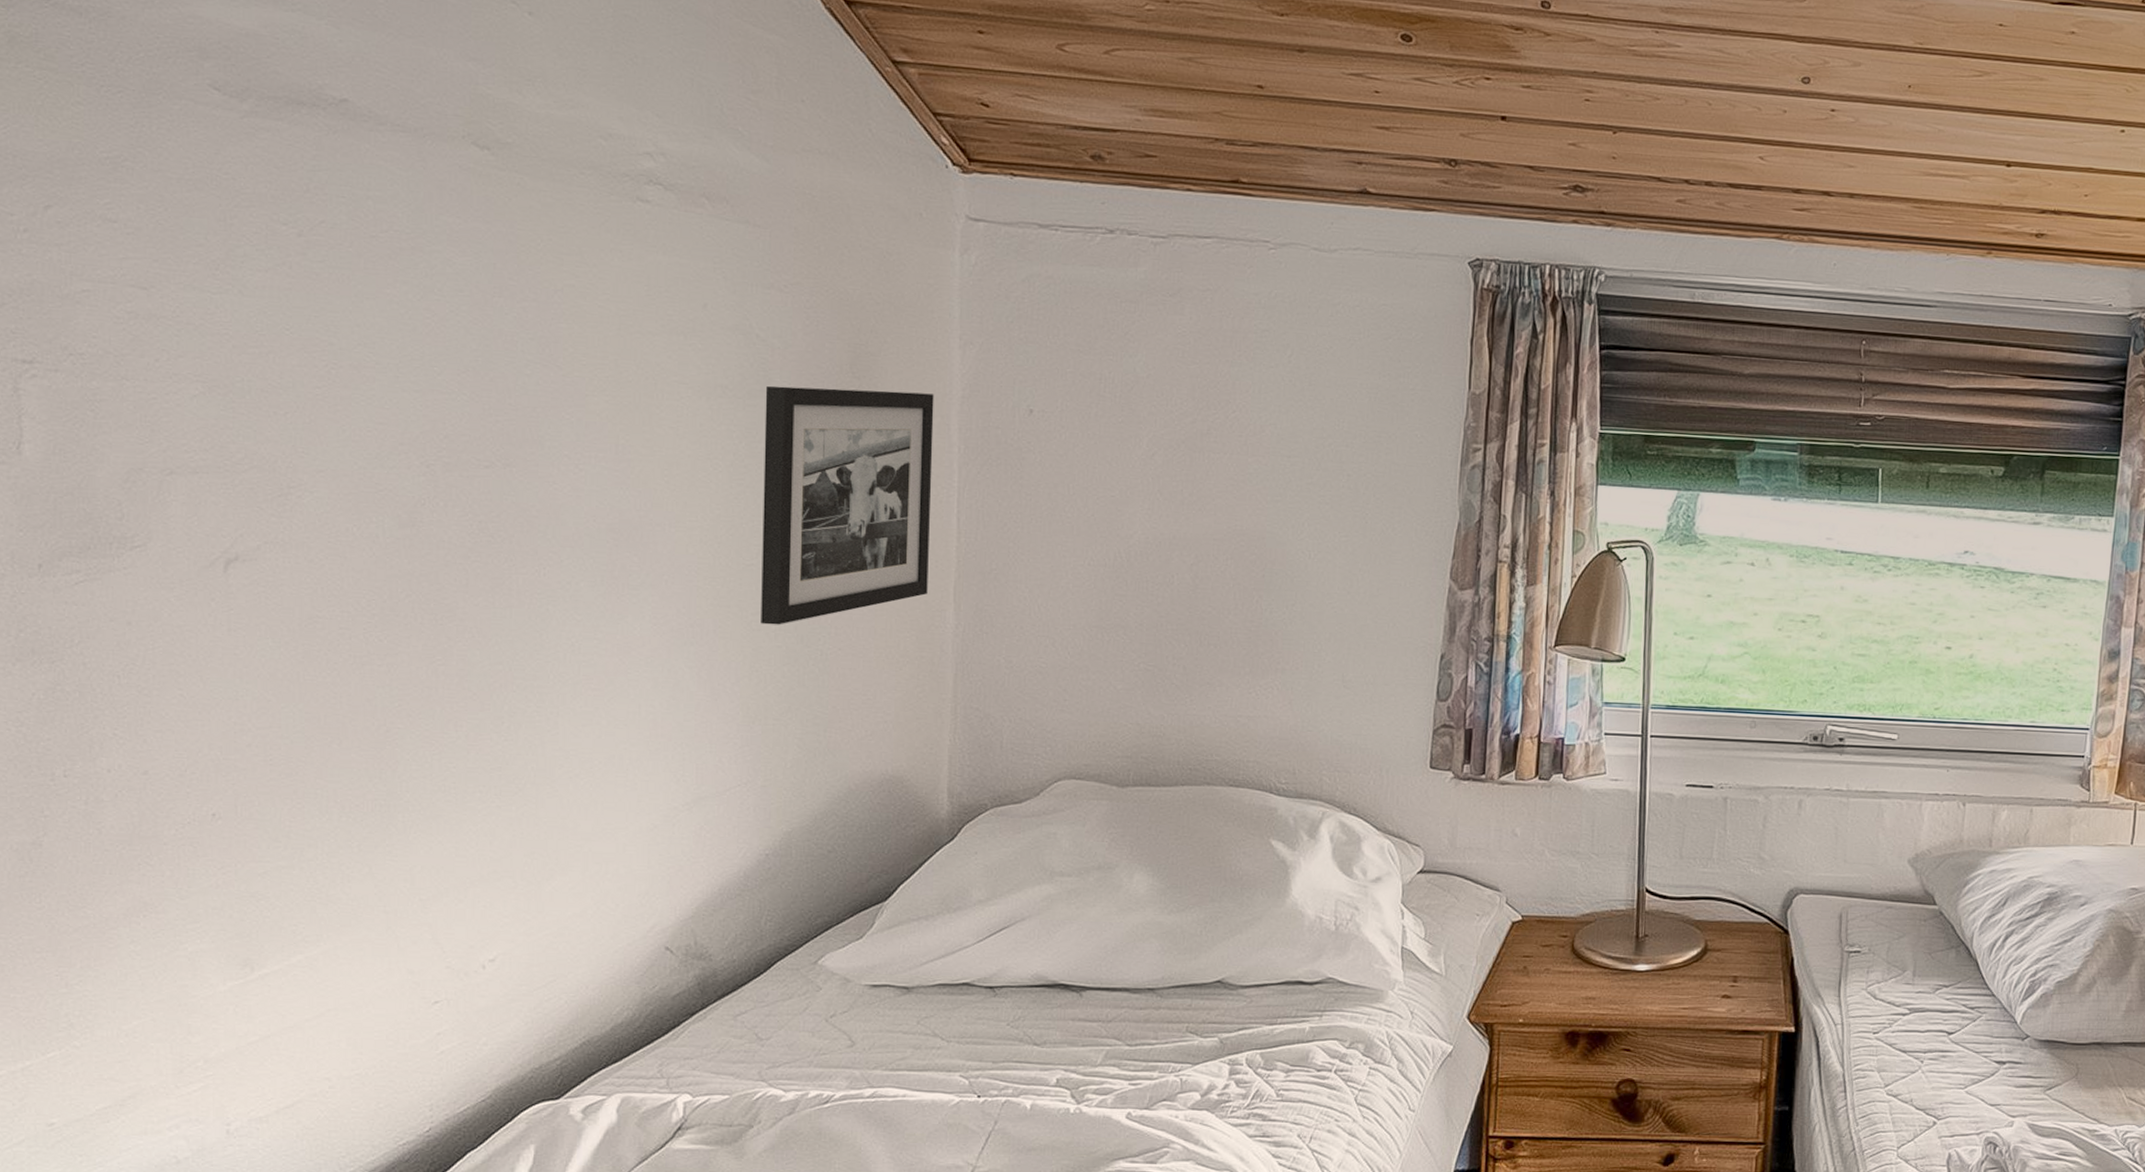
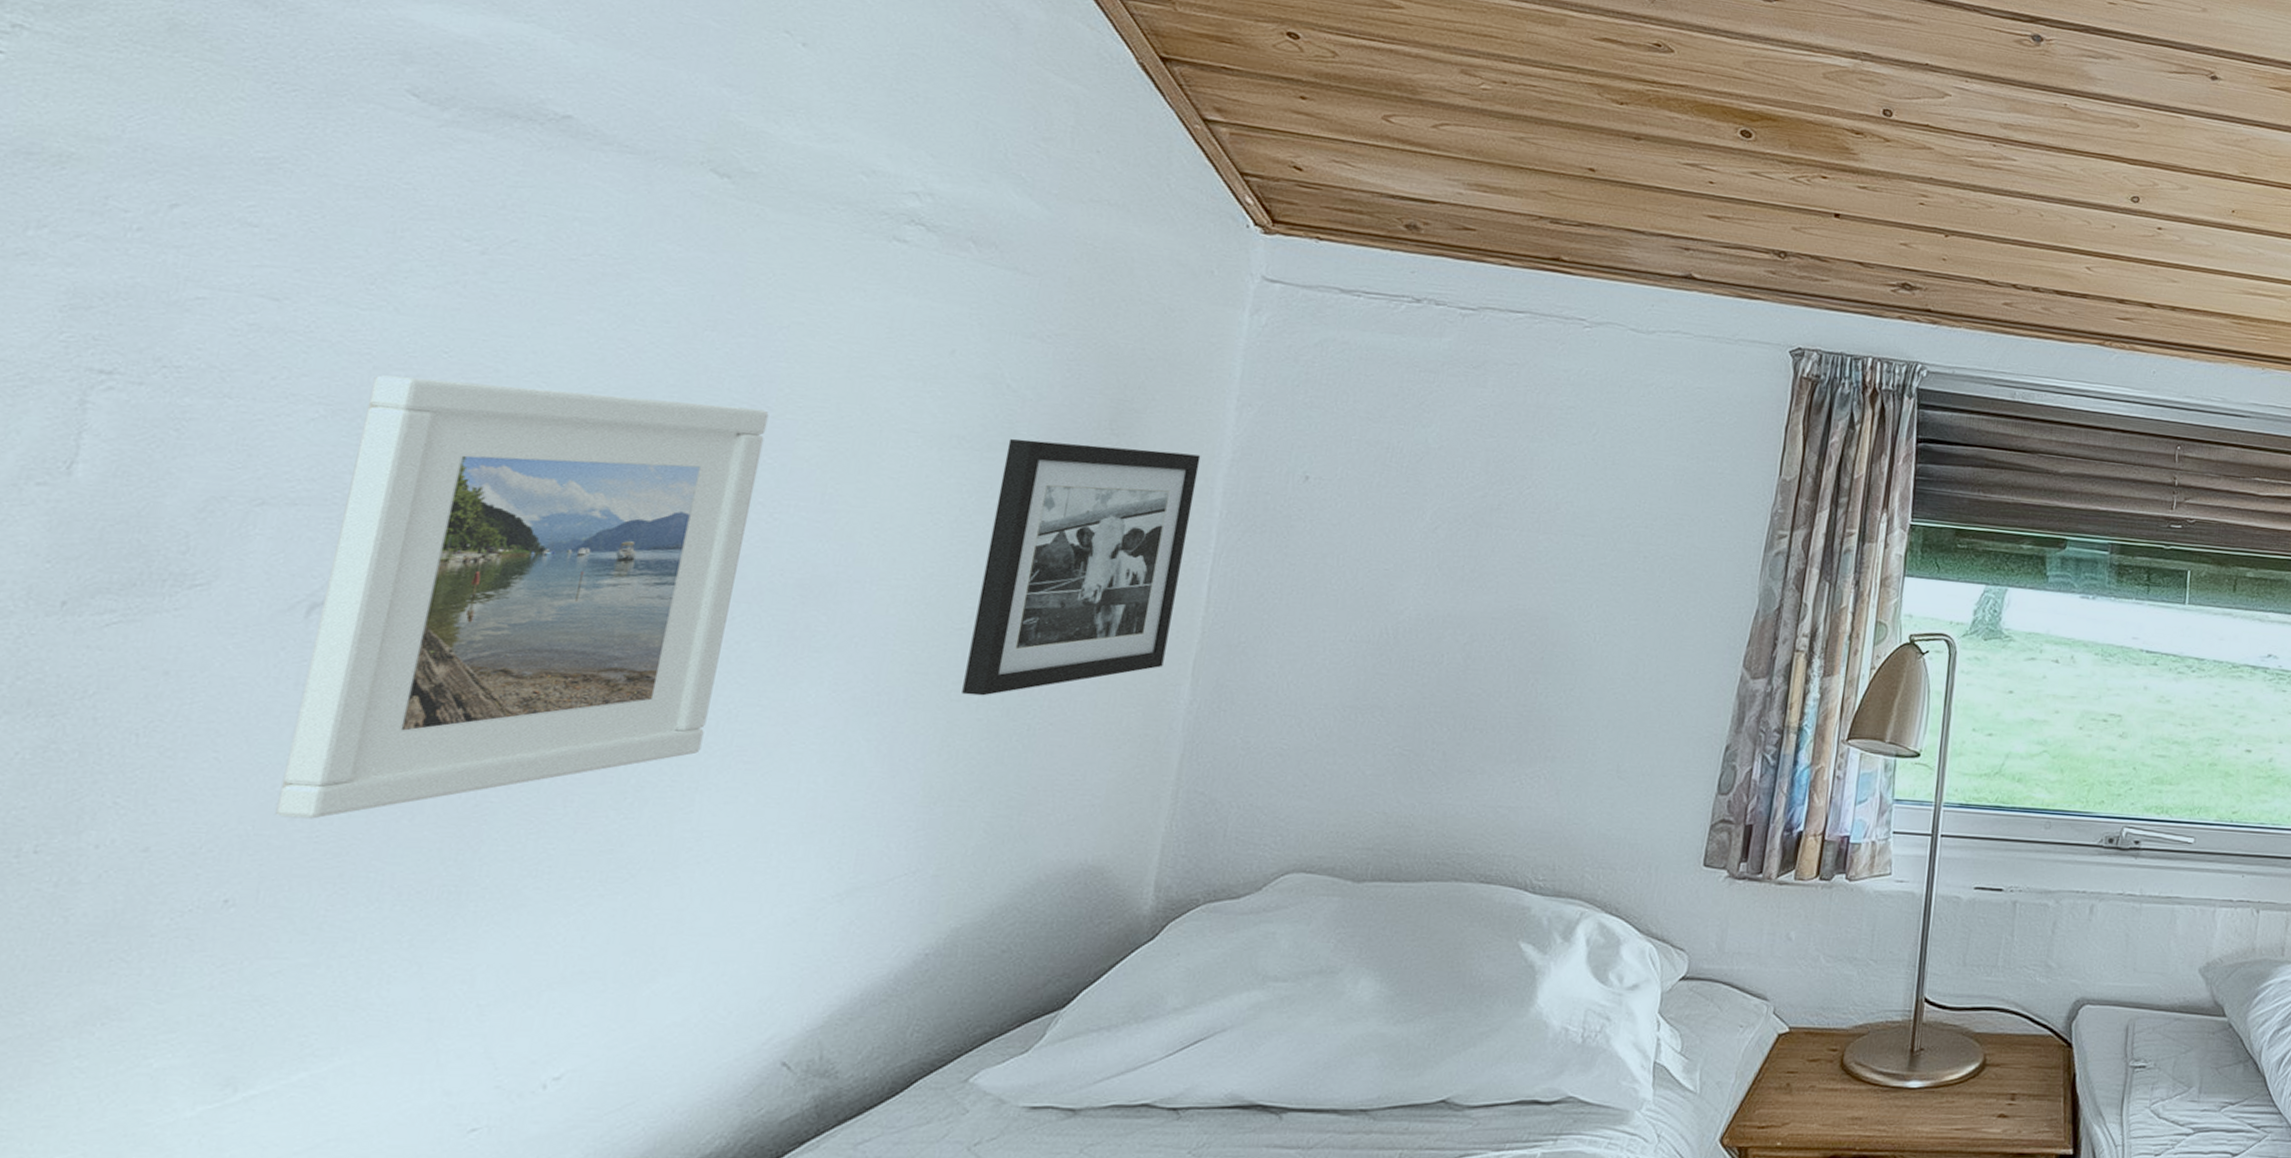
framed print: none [235,353,560,745] -> present [275,375,769,819]

